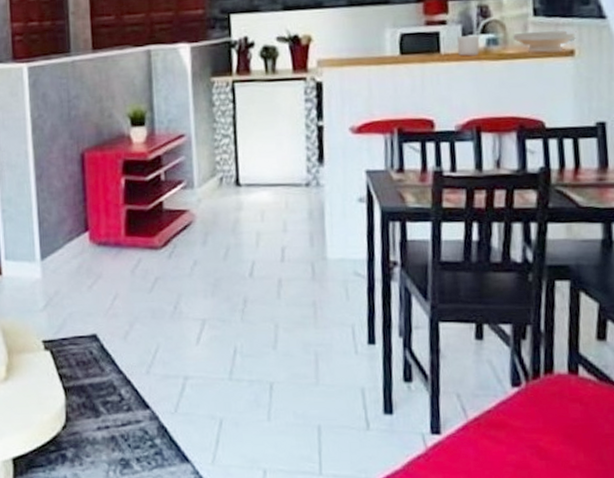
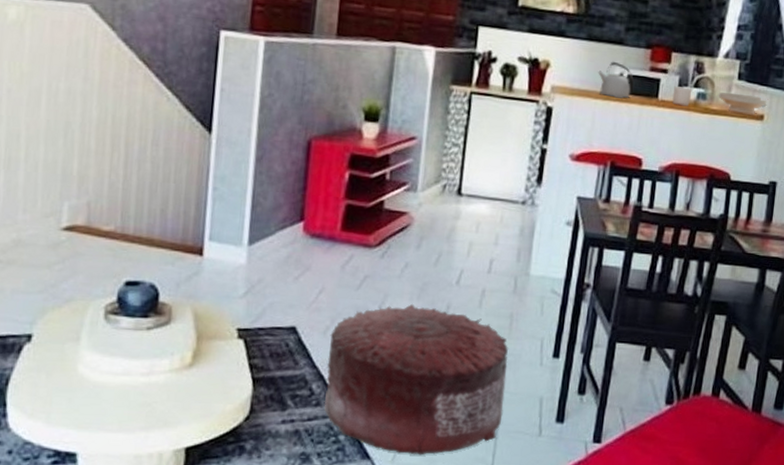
pouf: none [130,300,323,456] -> present [323,303,508,455]
kettle: none [366,22,411,62] -> present [598,61,634,100]

